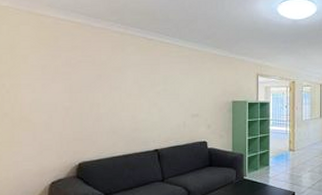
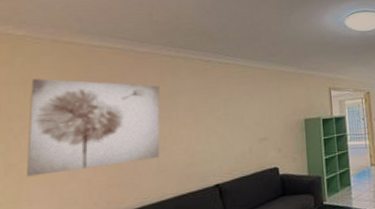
wall art: none [15,45,112,125] -> present [27,78,160,177]

